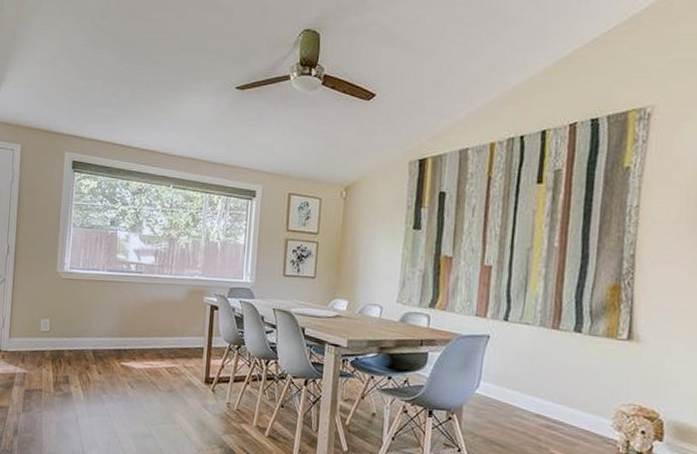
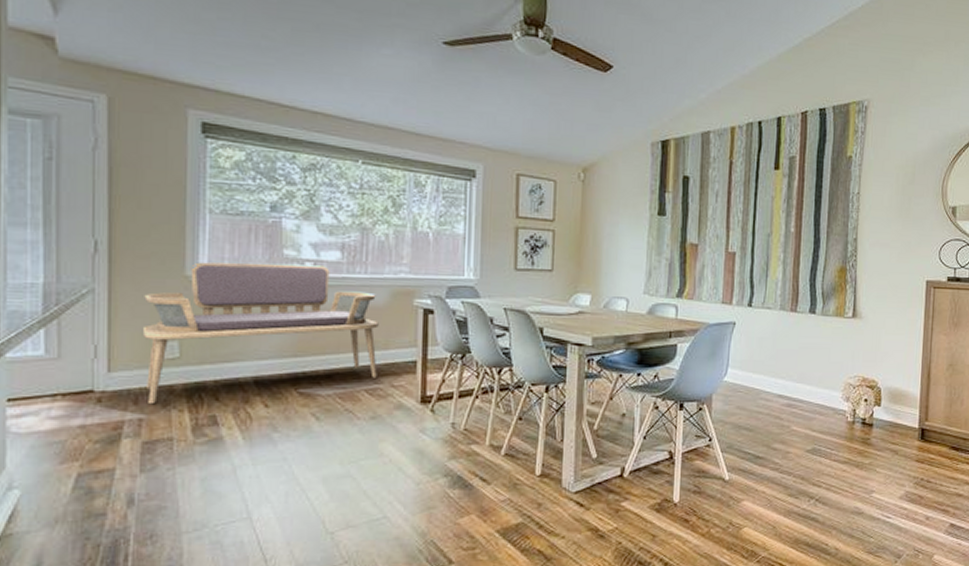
bench: none [29,262,178,364] -> present [142,262,379,405]

